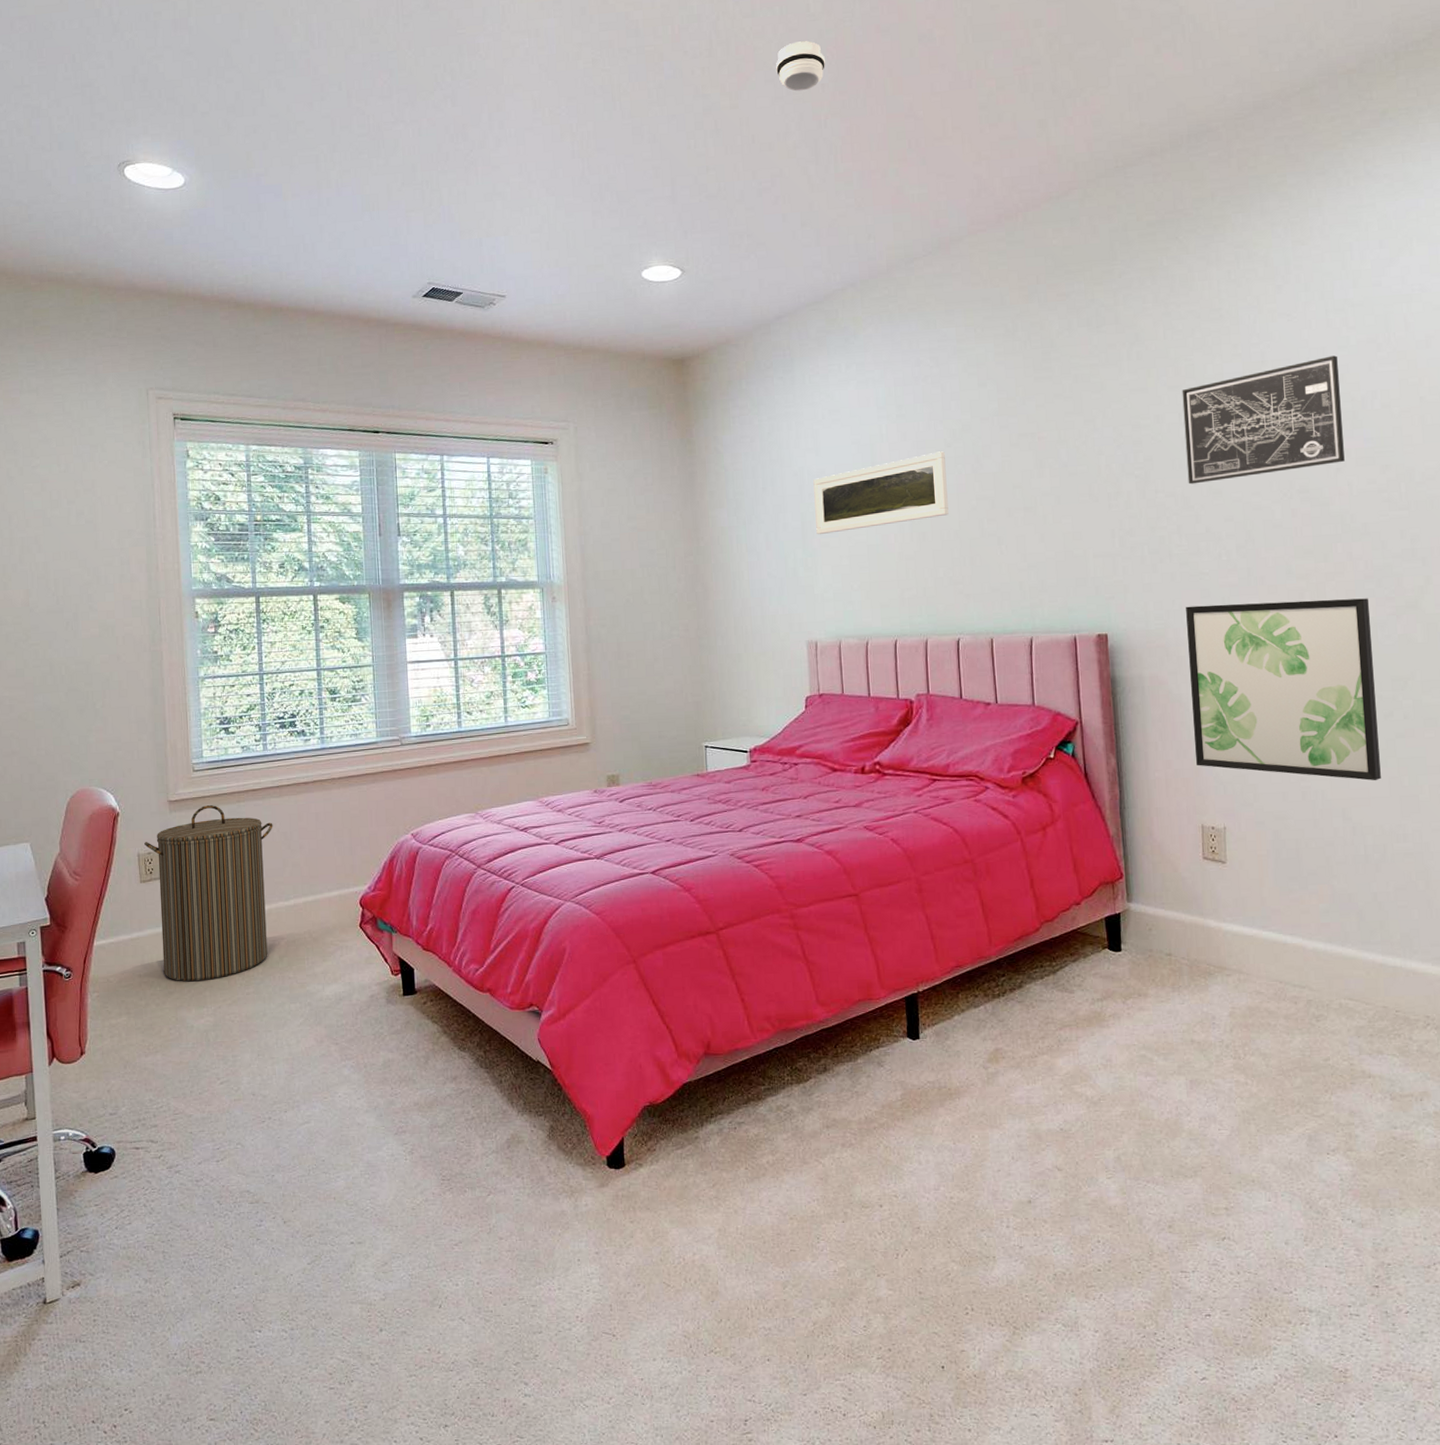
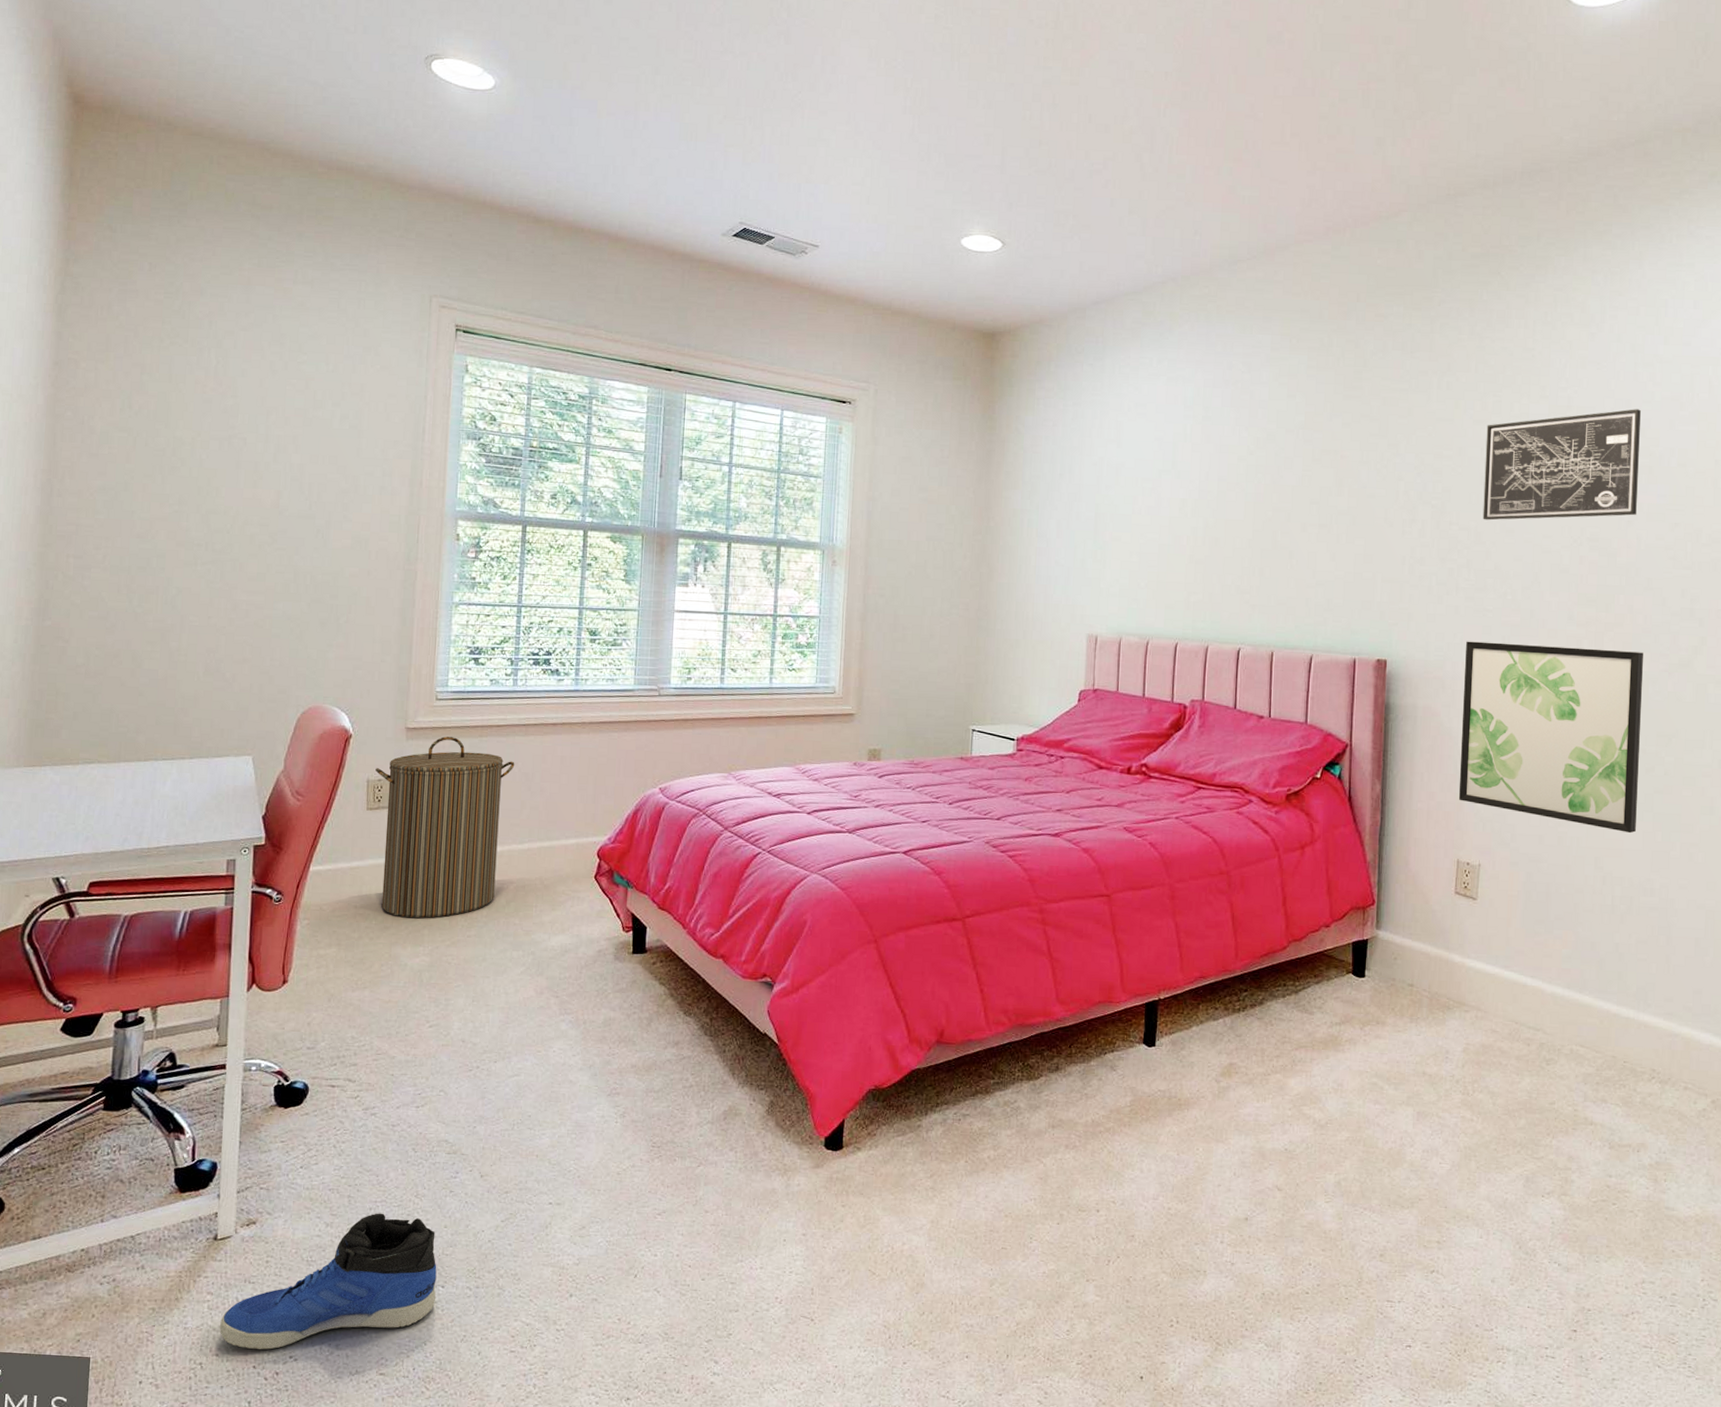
sneaker: none [57,1265,254,1405] -> present [219,1213,437,1350]
smoke detector: present [776,41,825,92] -> none [1121,26,1171,77]
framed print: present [813,451,949,535] -> none [1109,458,1247,529]

